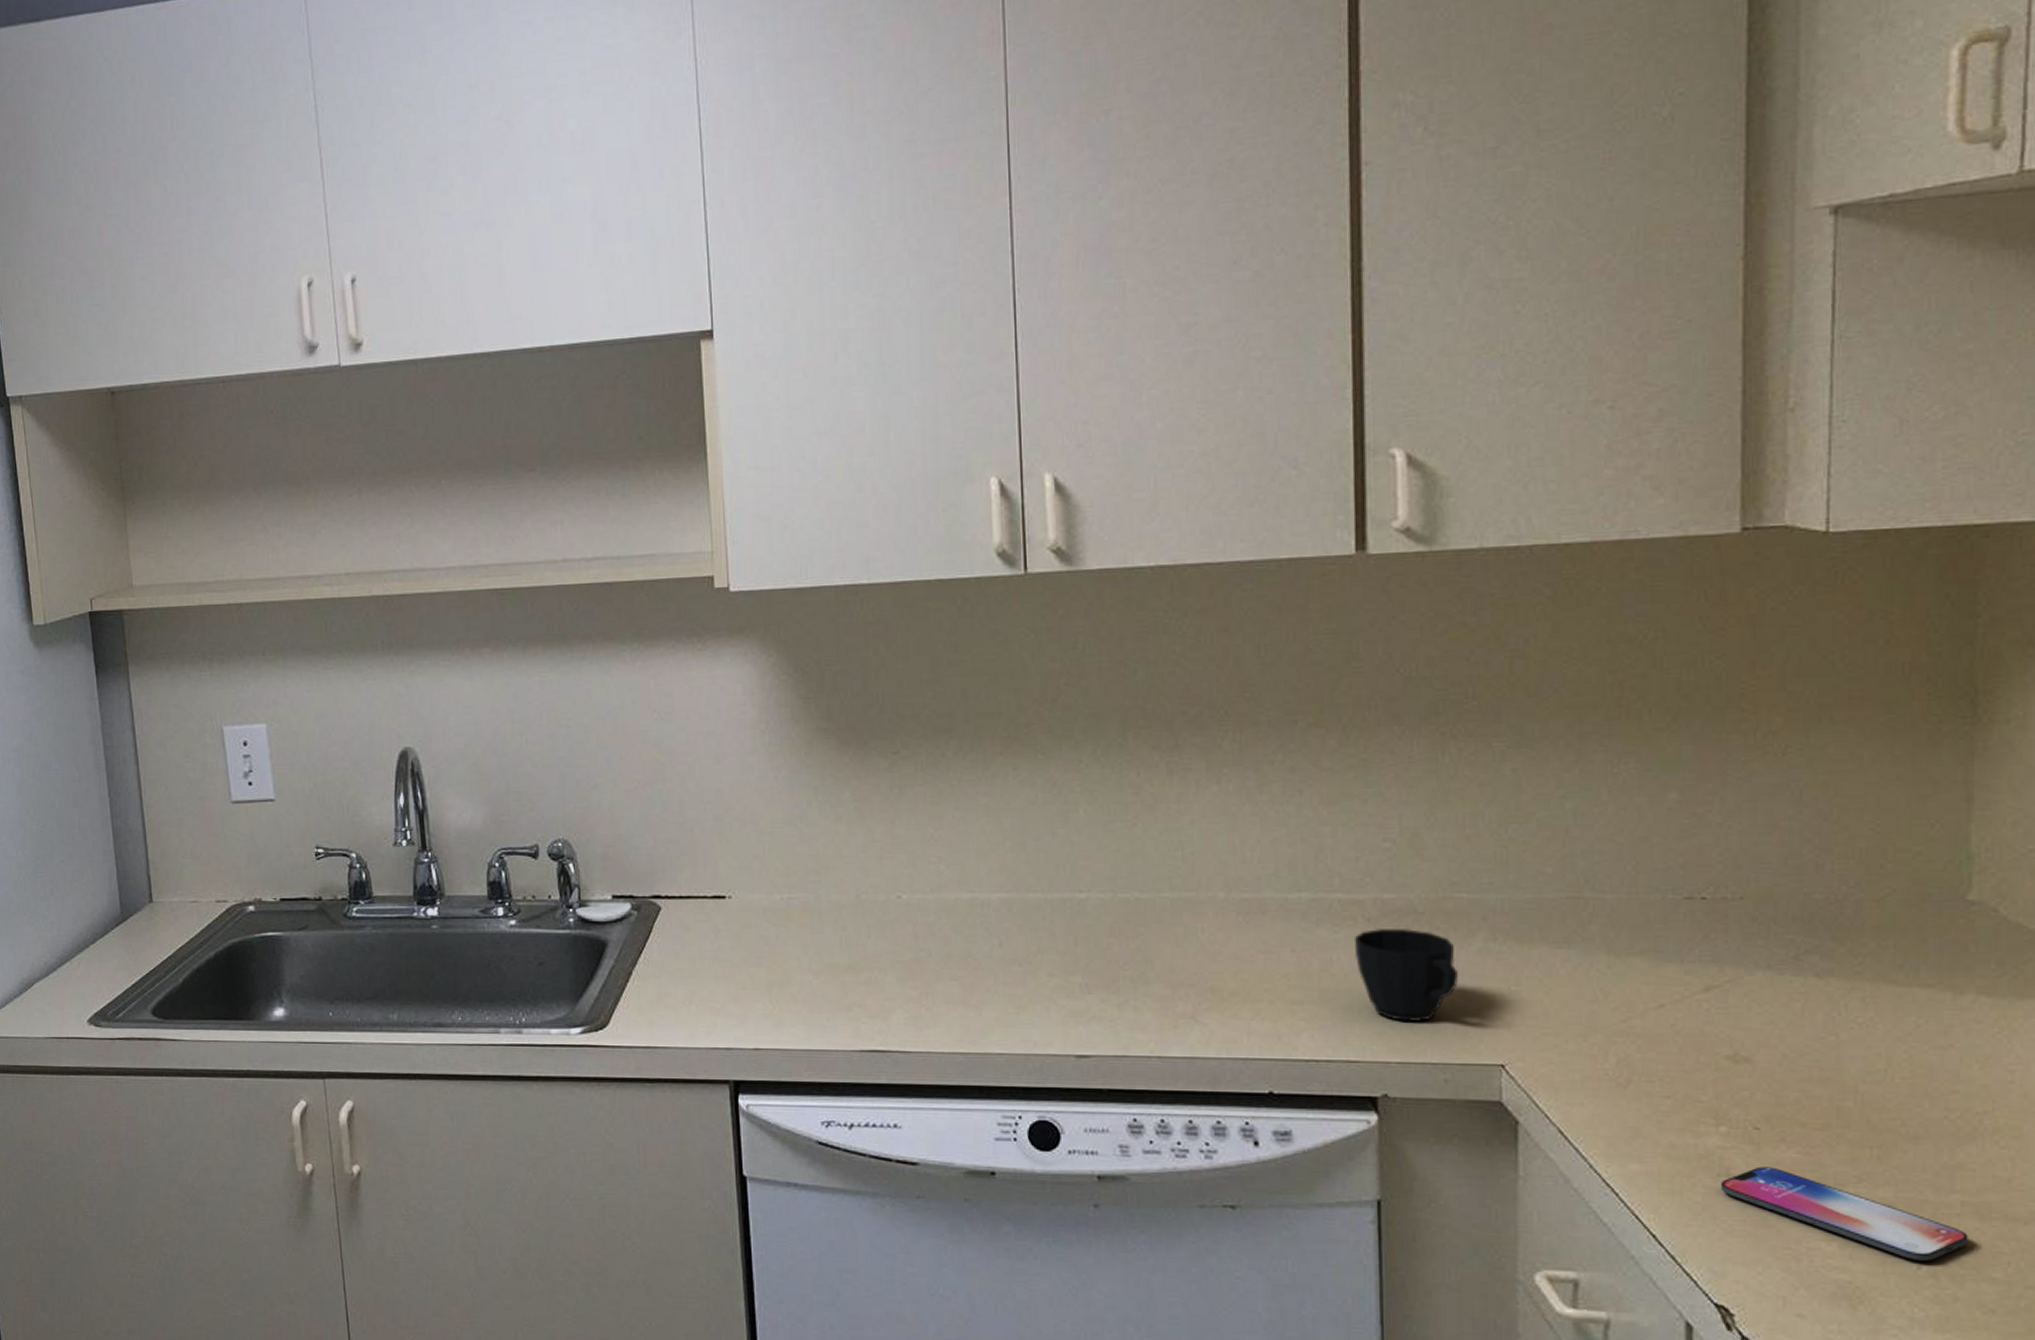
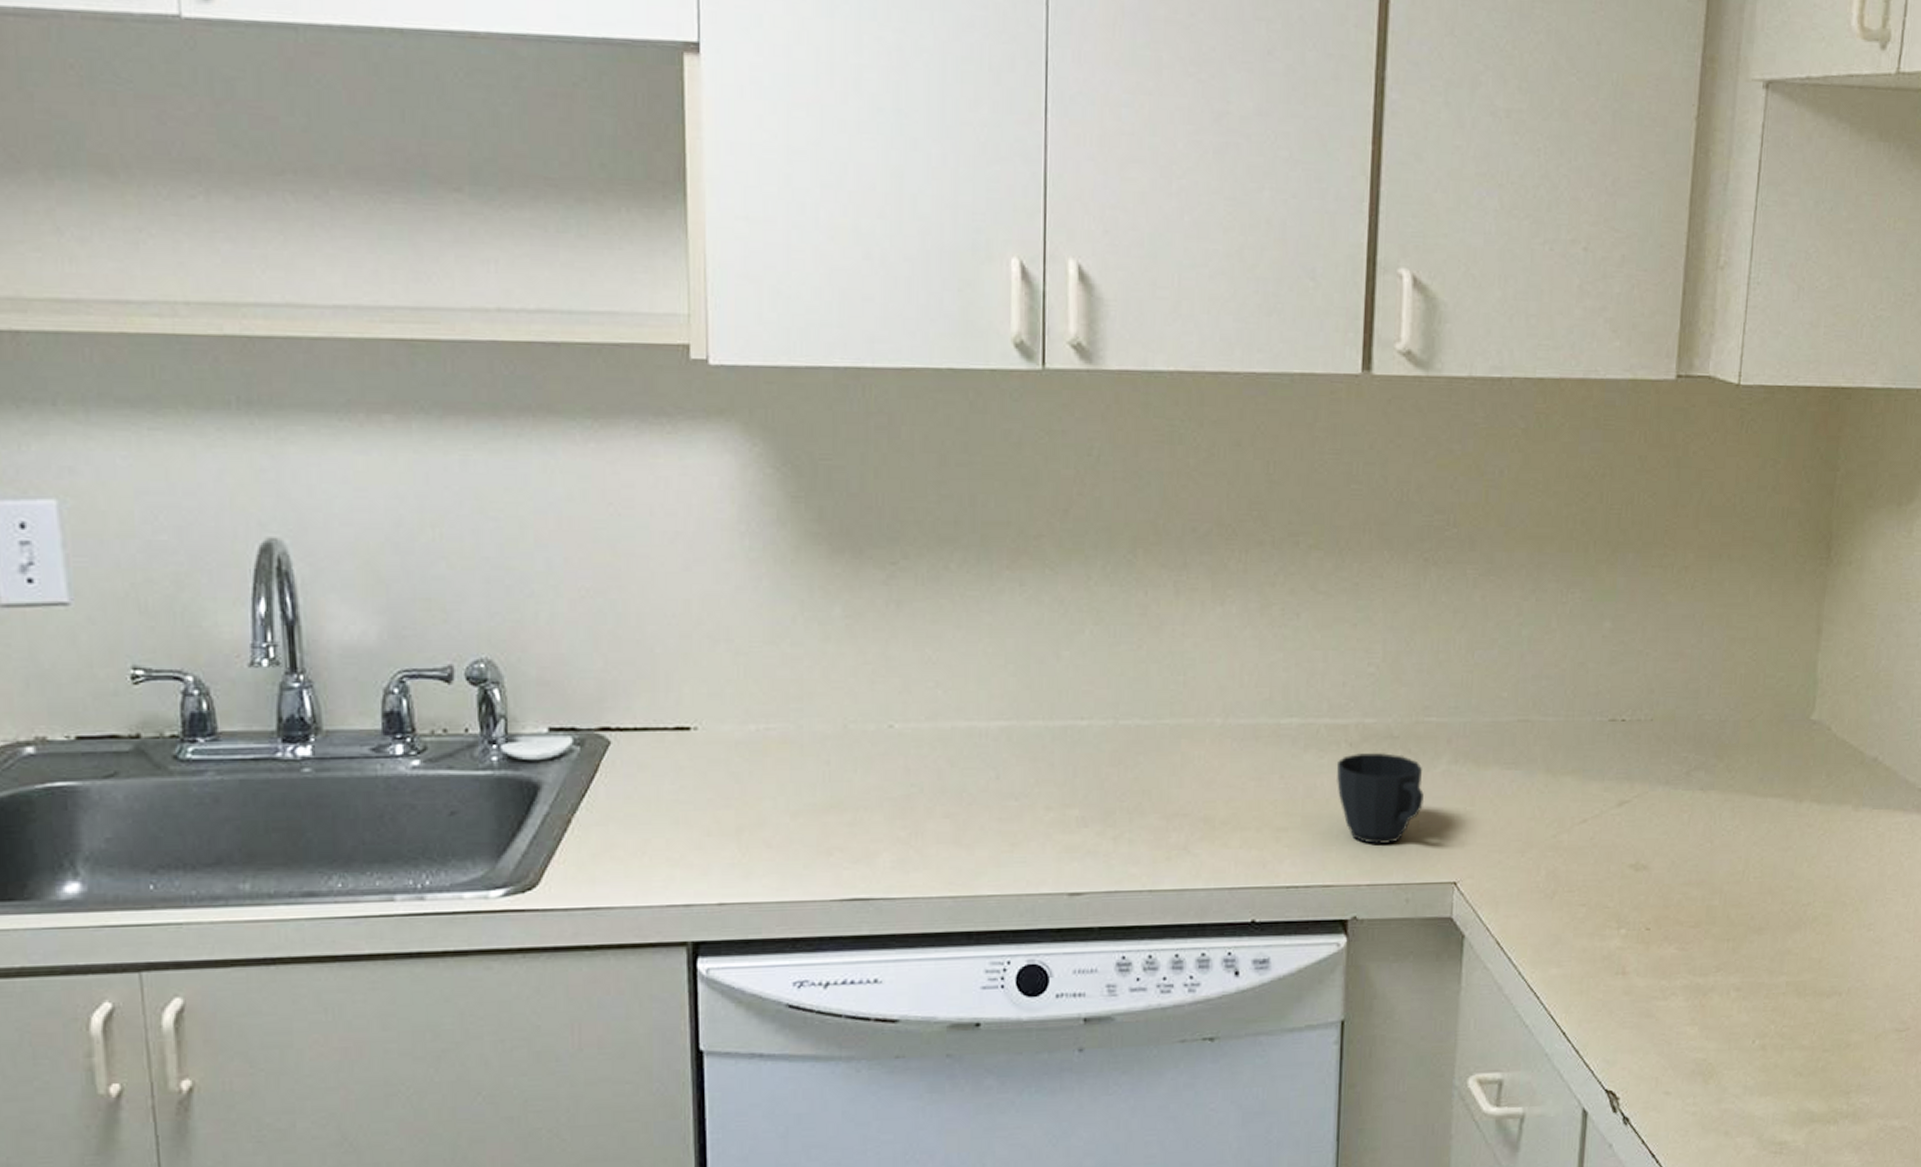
smartphone: present [1720,1166,1968,1261] -> none [1617,963,1789,1036]

